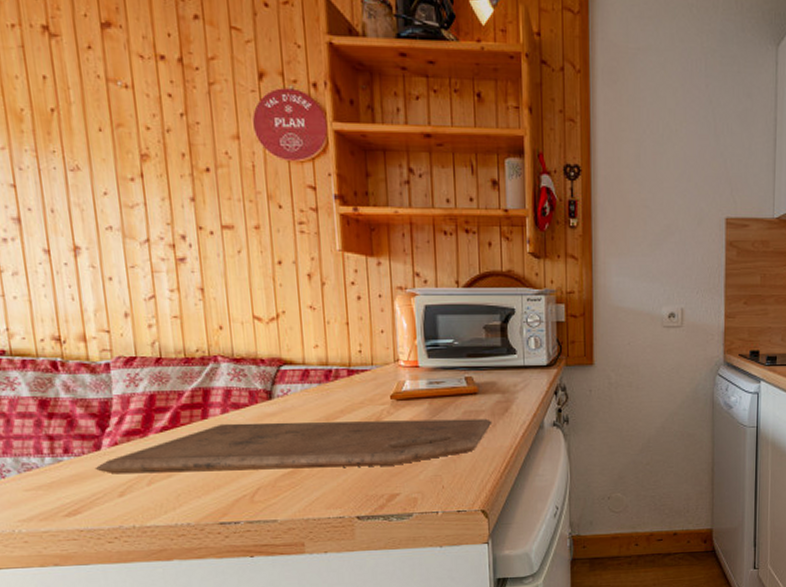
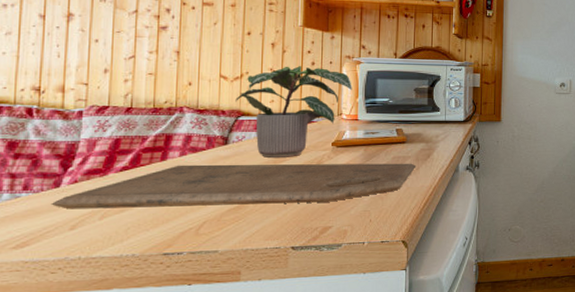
potted plant: none [274,300,409,414] -> present [235,65,352,158]

